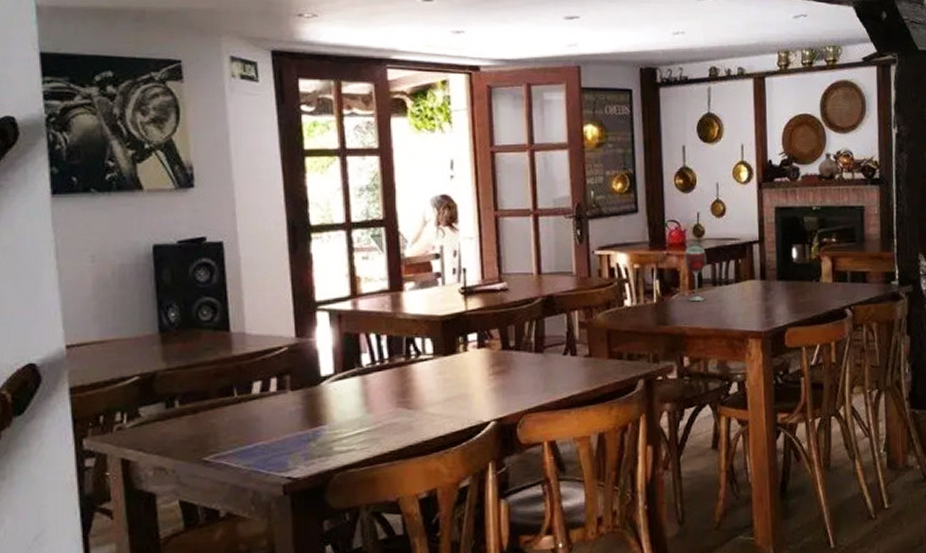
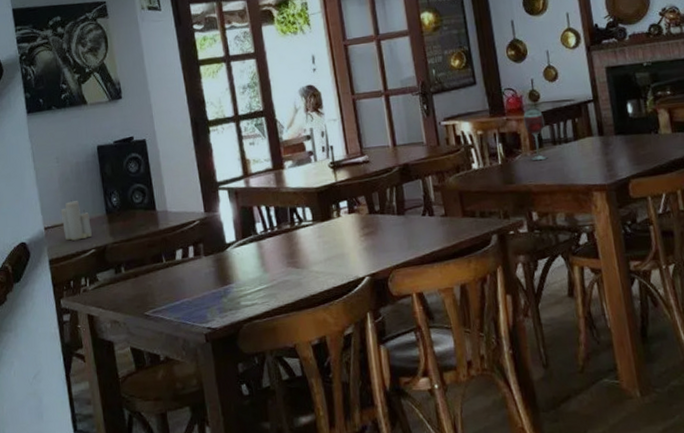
candle: none [92,312,136,365] -> present [60,200,92,241]
ceramic jug: present [818,152,839,180] -> none [644,10,667,37]

